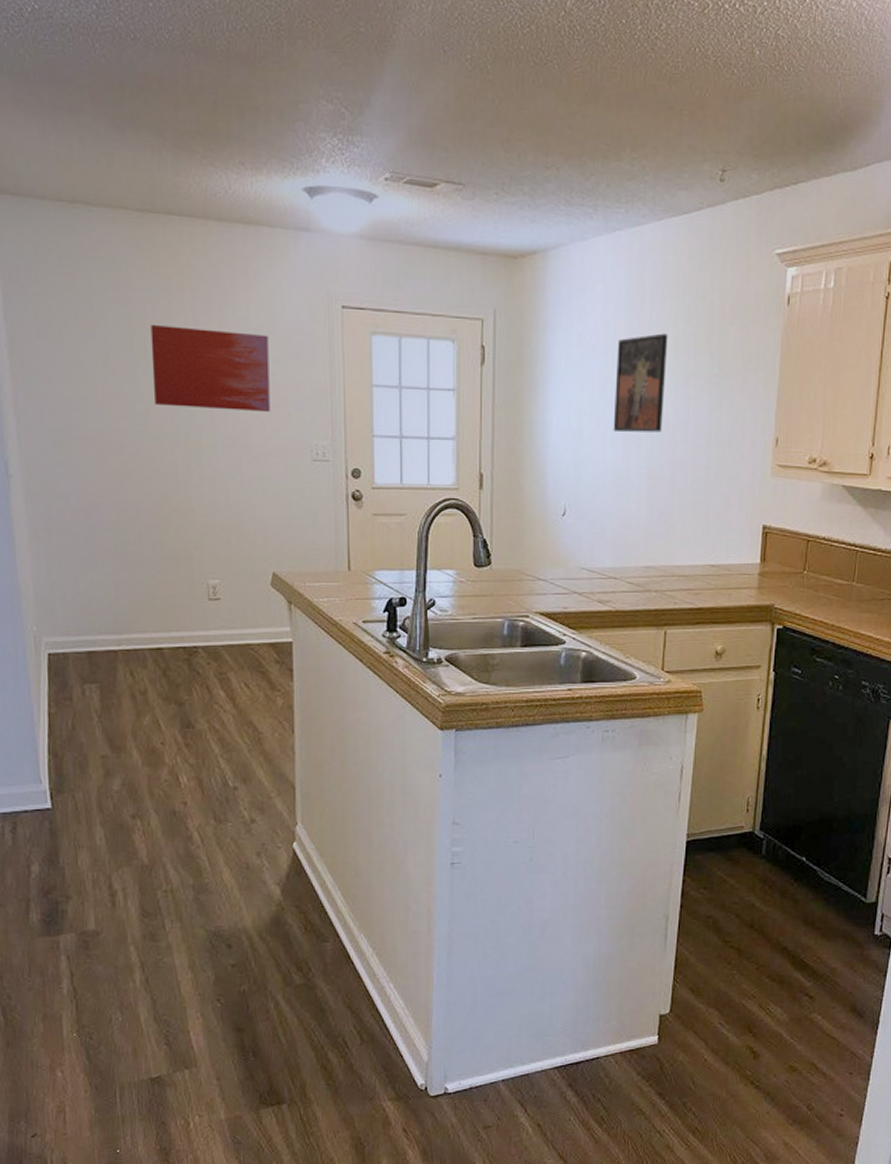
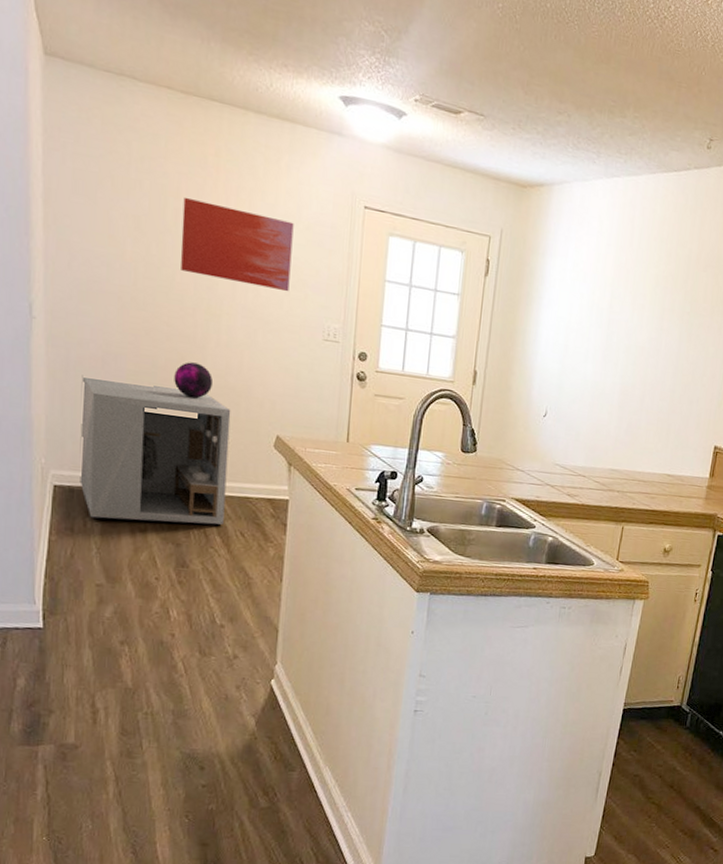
storage cabinet: none [65,531,226,684] -> present [79,374,231,525]
decorative orb: none [159,503,201,542] -> present [174,362,213,399]
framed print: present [613,333,668,432] -> none [595,270,651,356]

